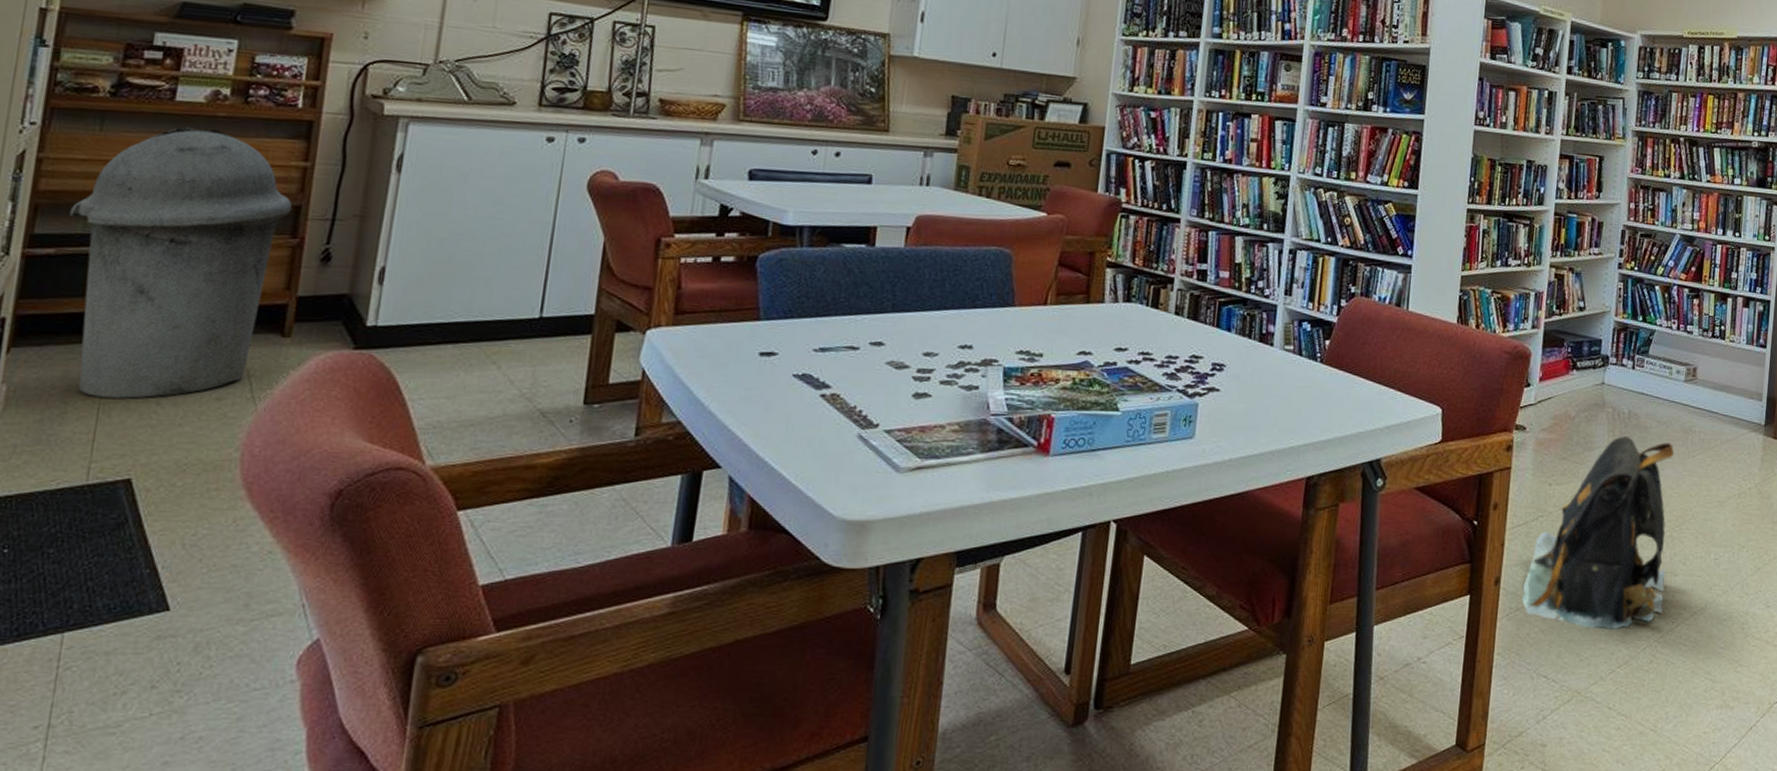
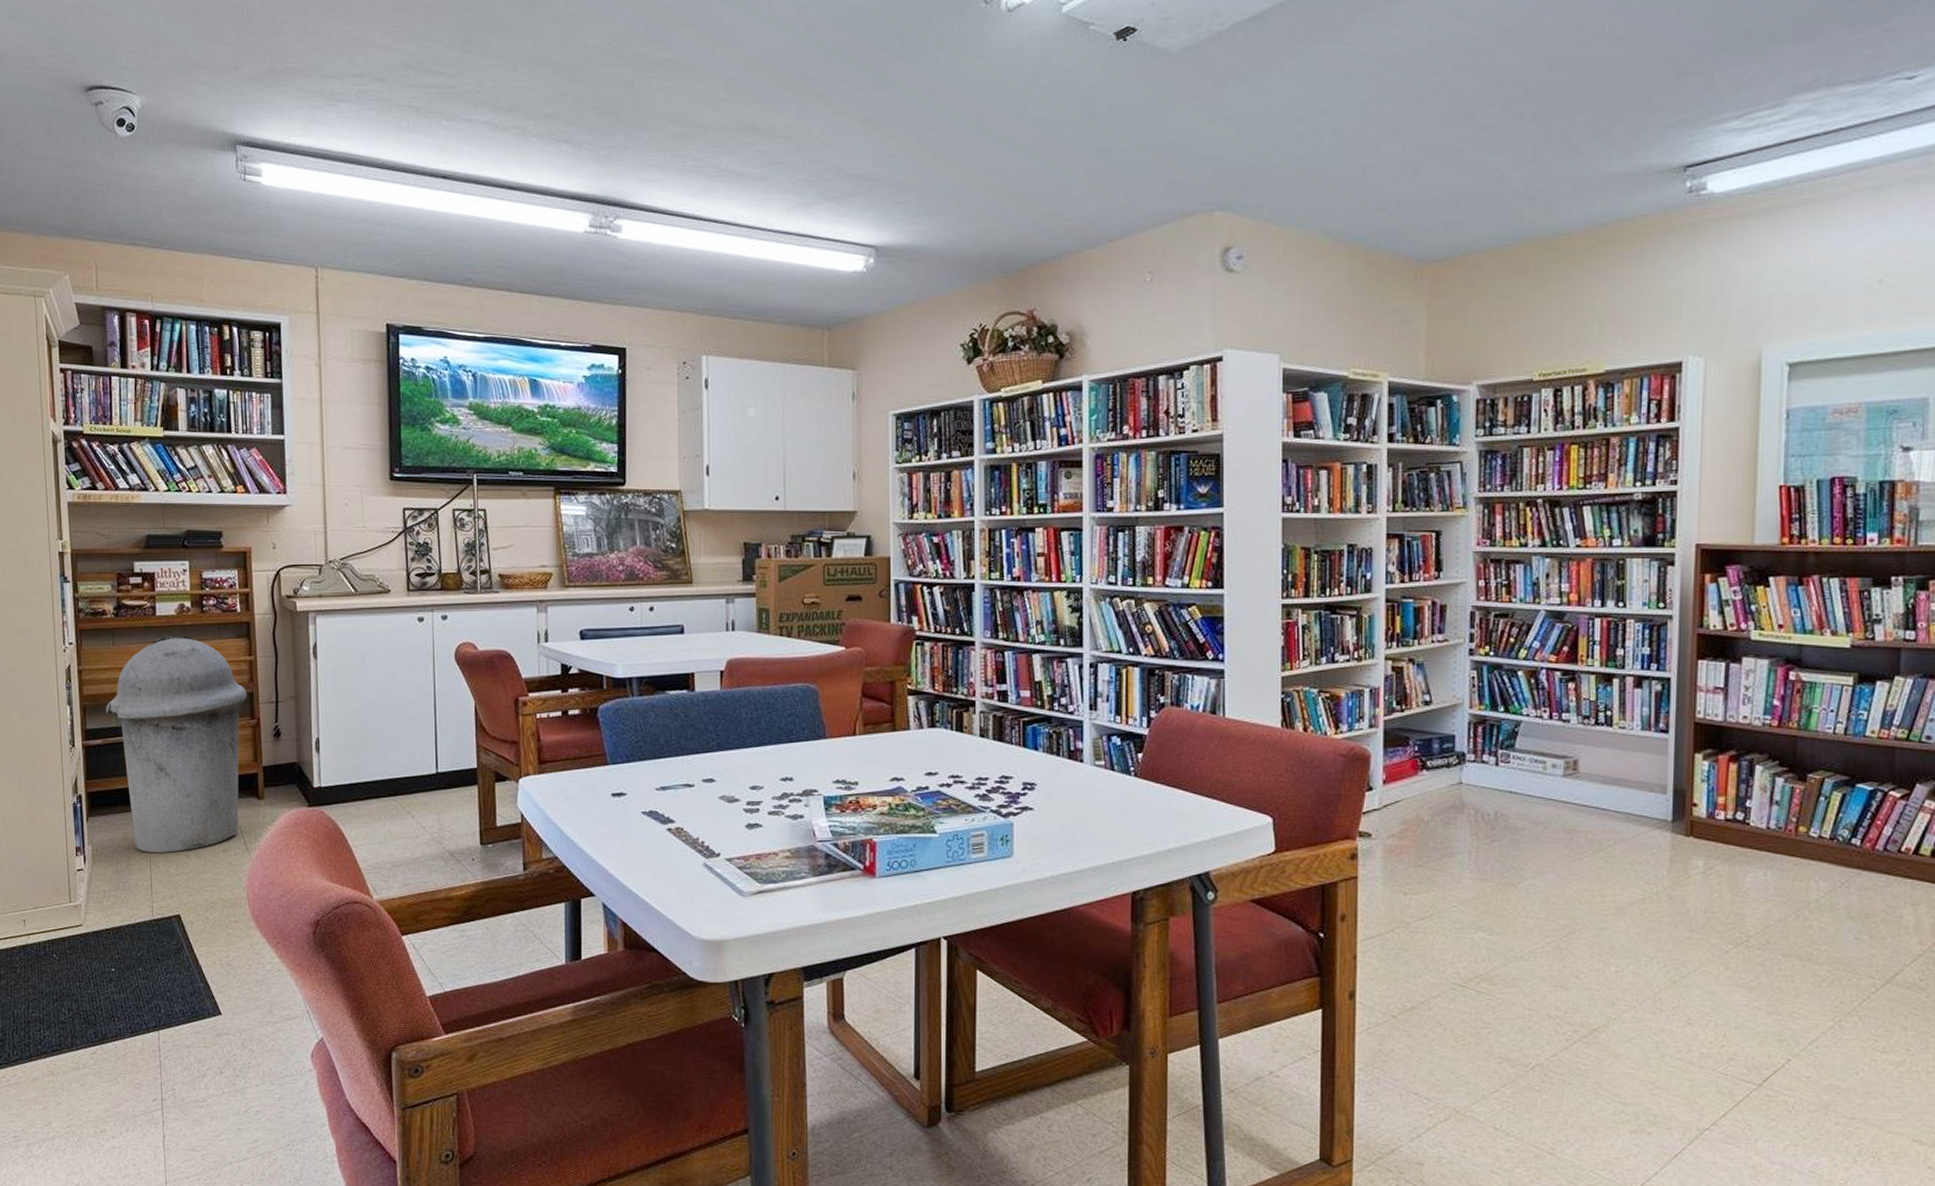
backpack: present [1521,436,1675,630] -> none [1381,840,1556,1047]

